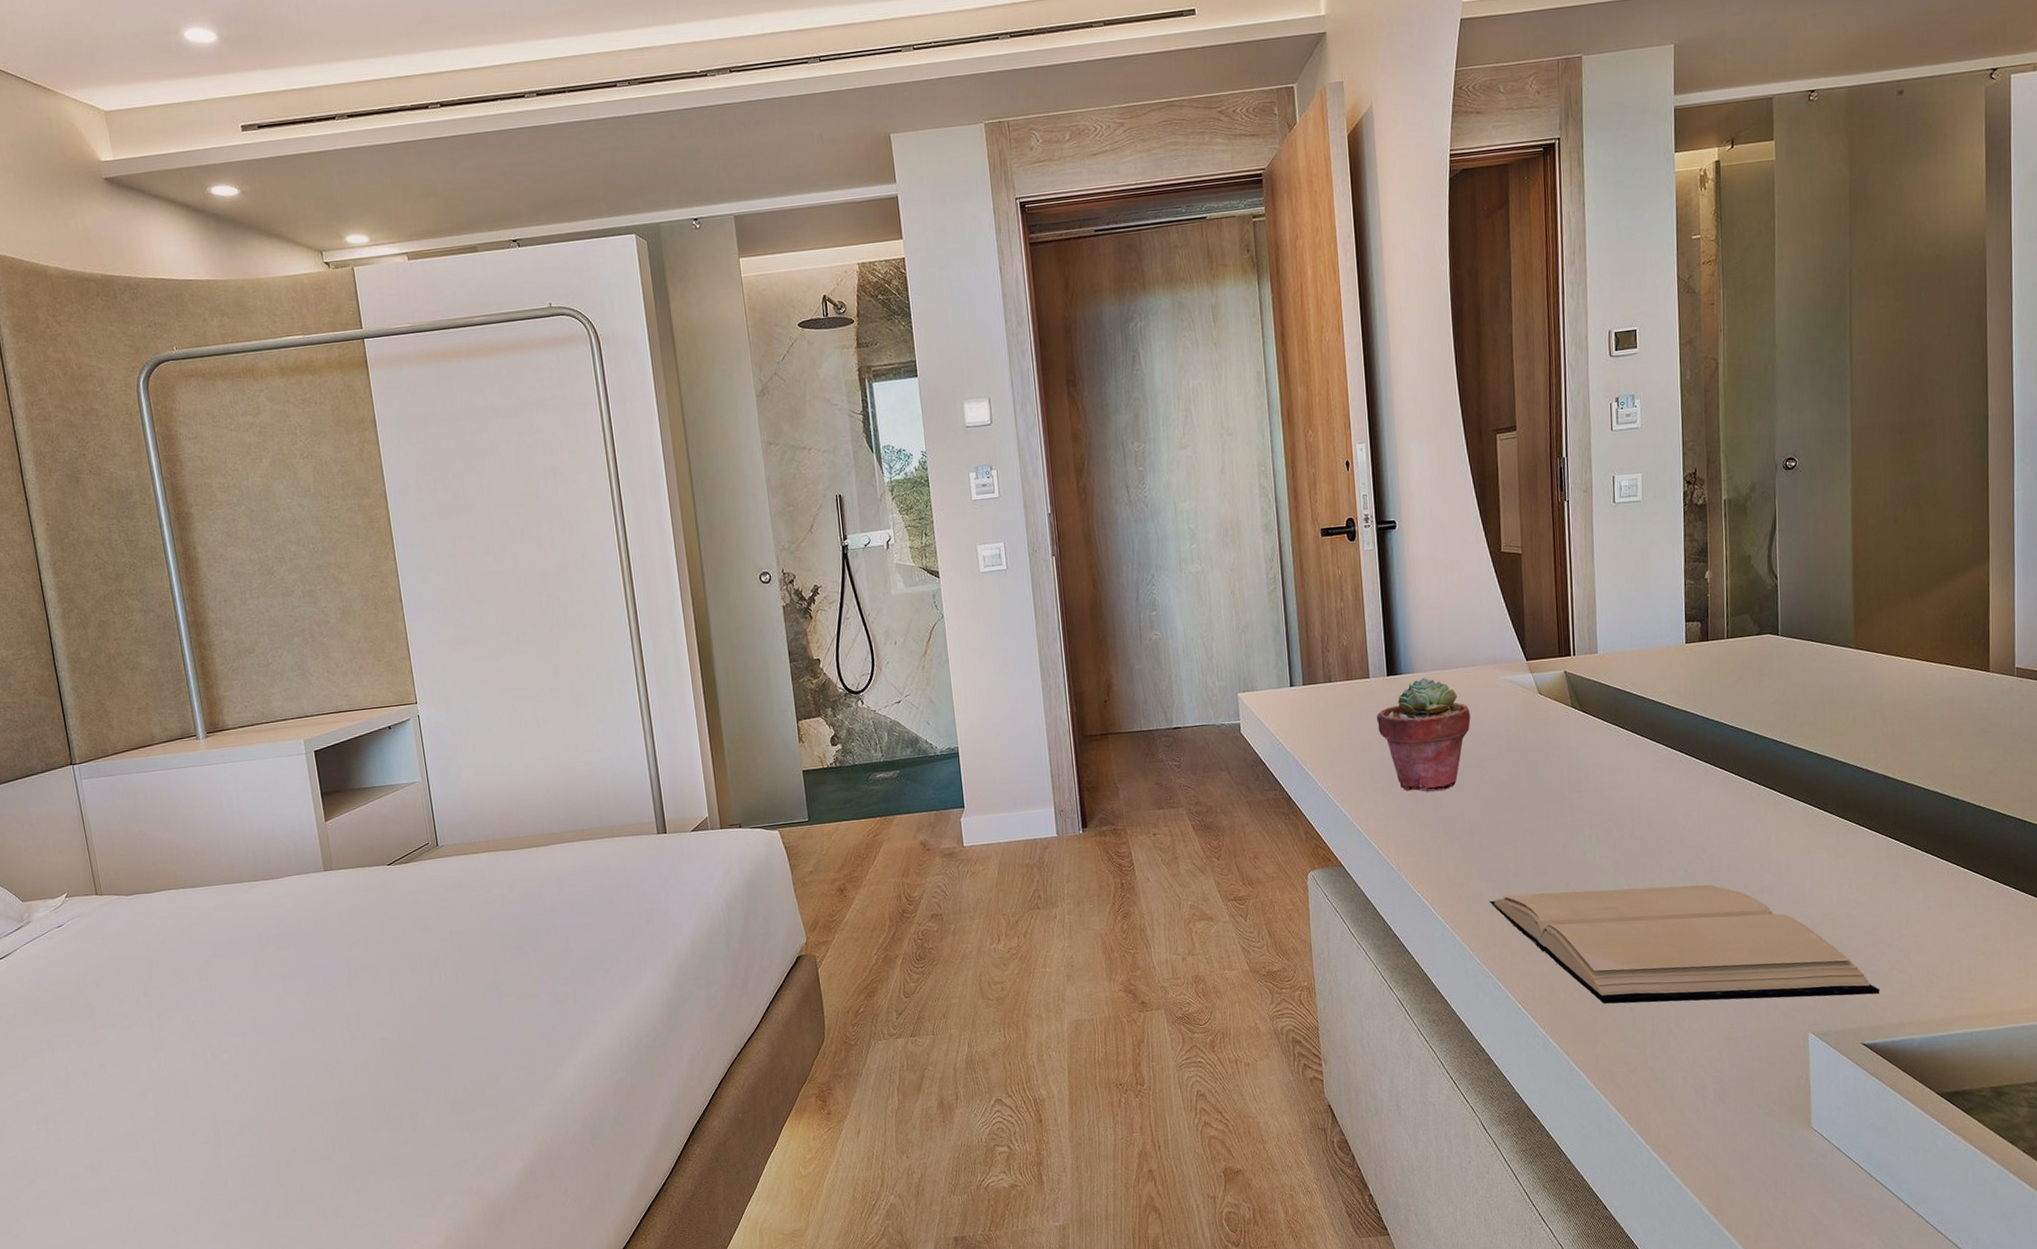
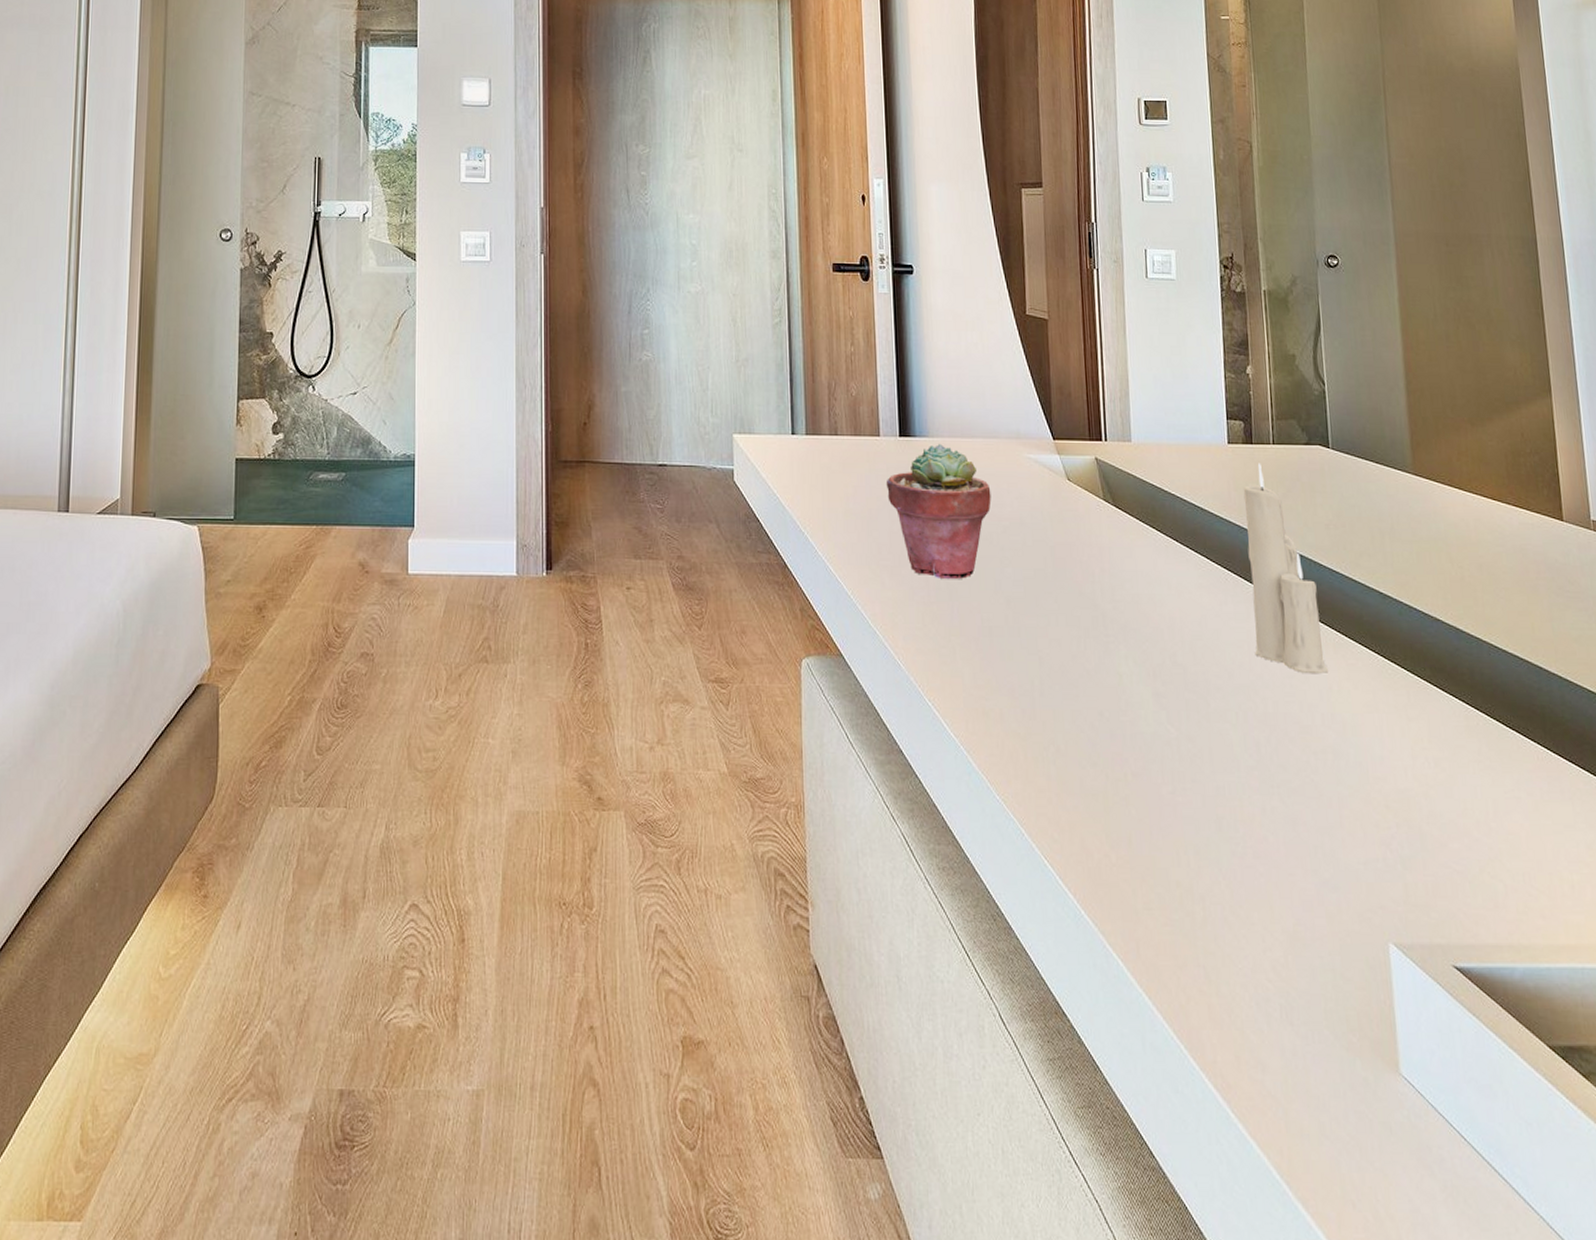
hardback book: present [1489,884,1880,1004] -> none [1010,718,1471,904]
candle: none [1698,656,1769,830] -> present [1243,463,1329,675]

